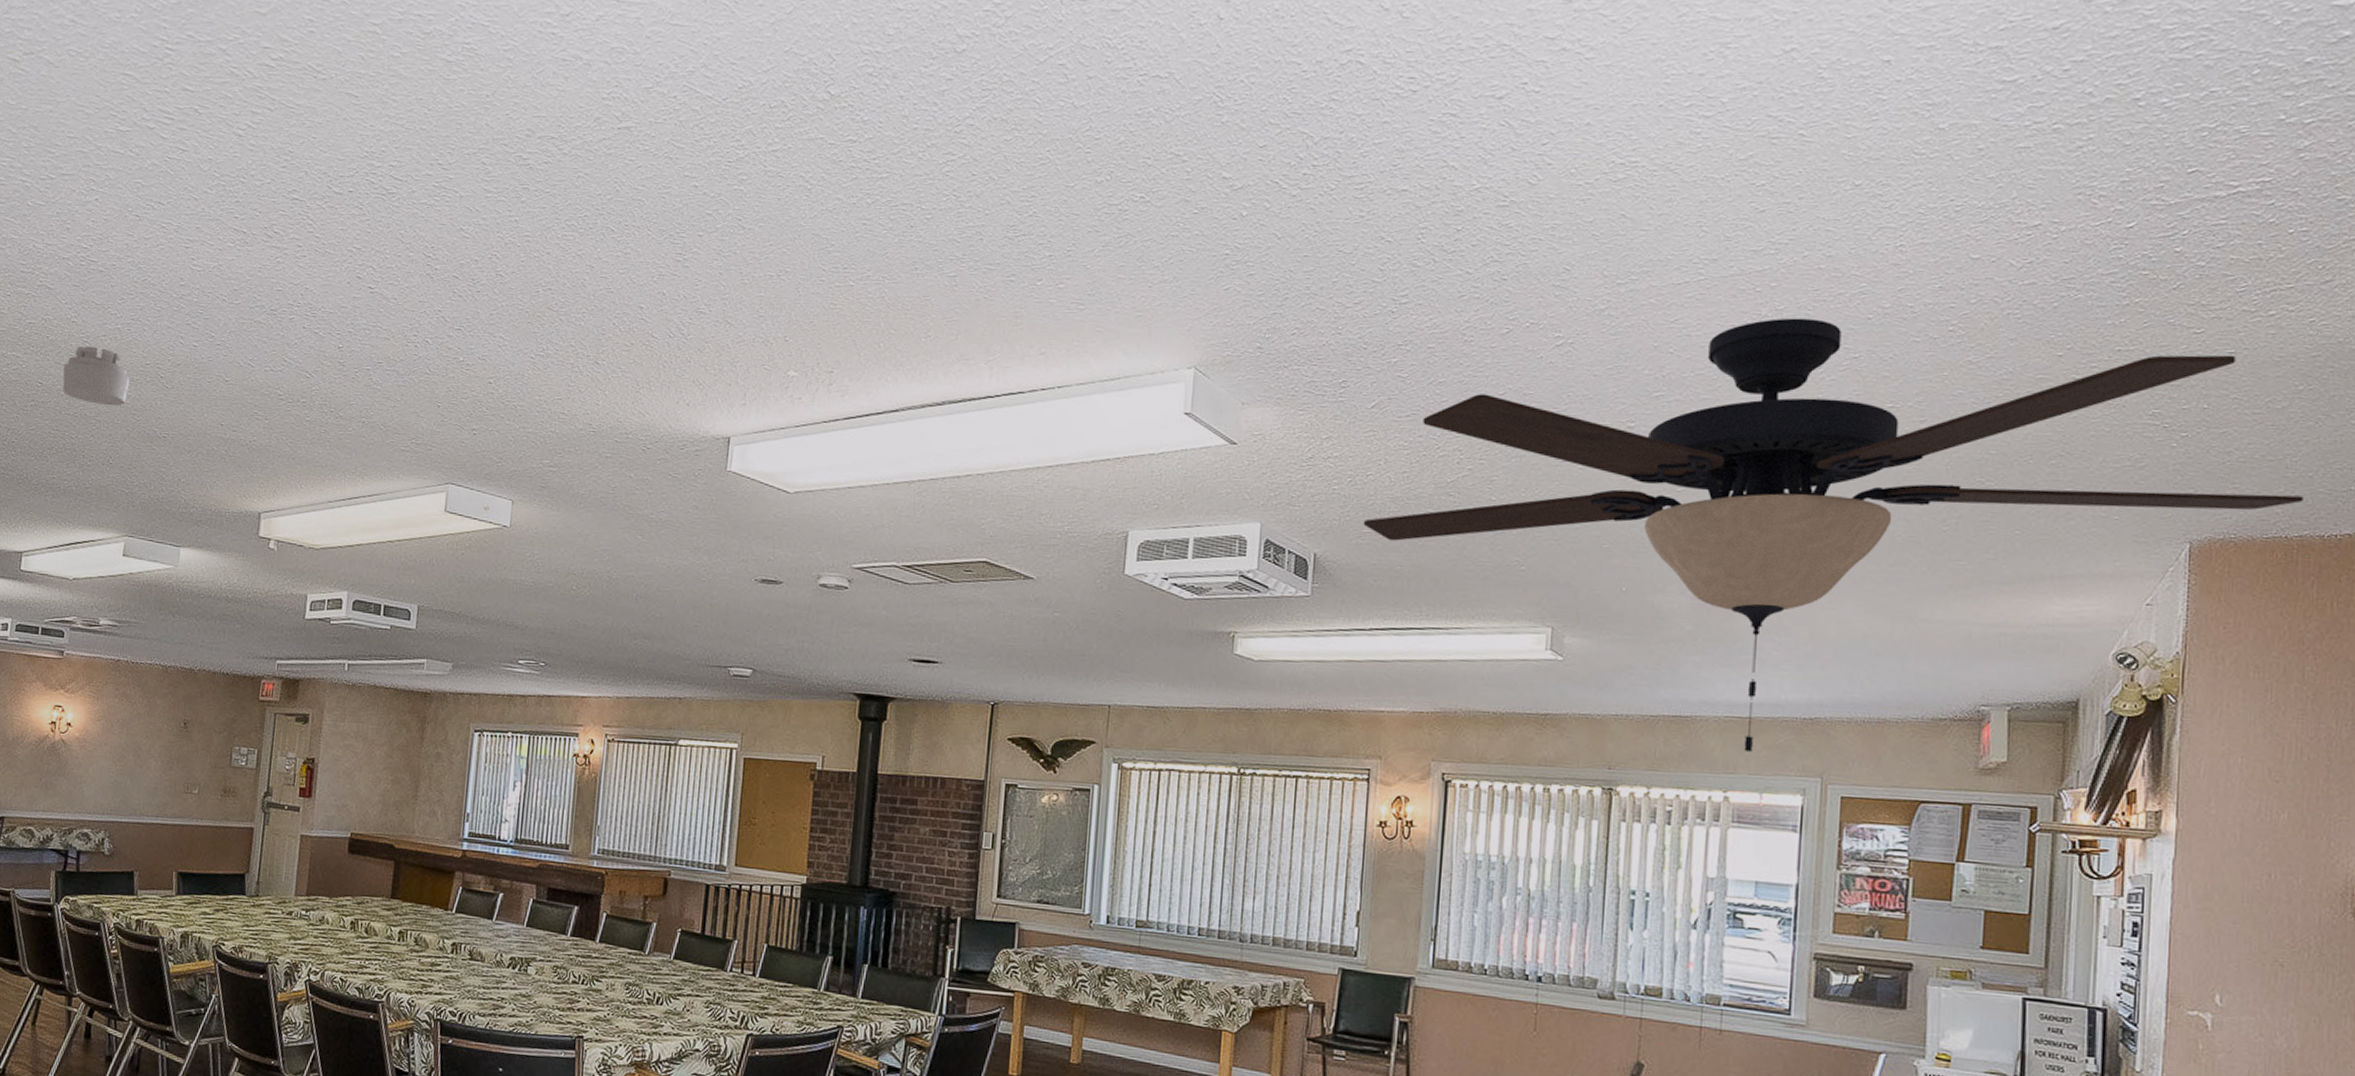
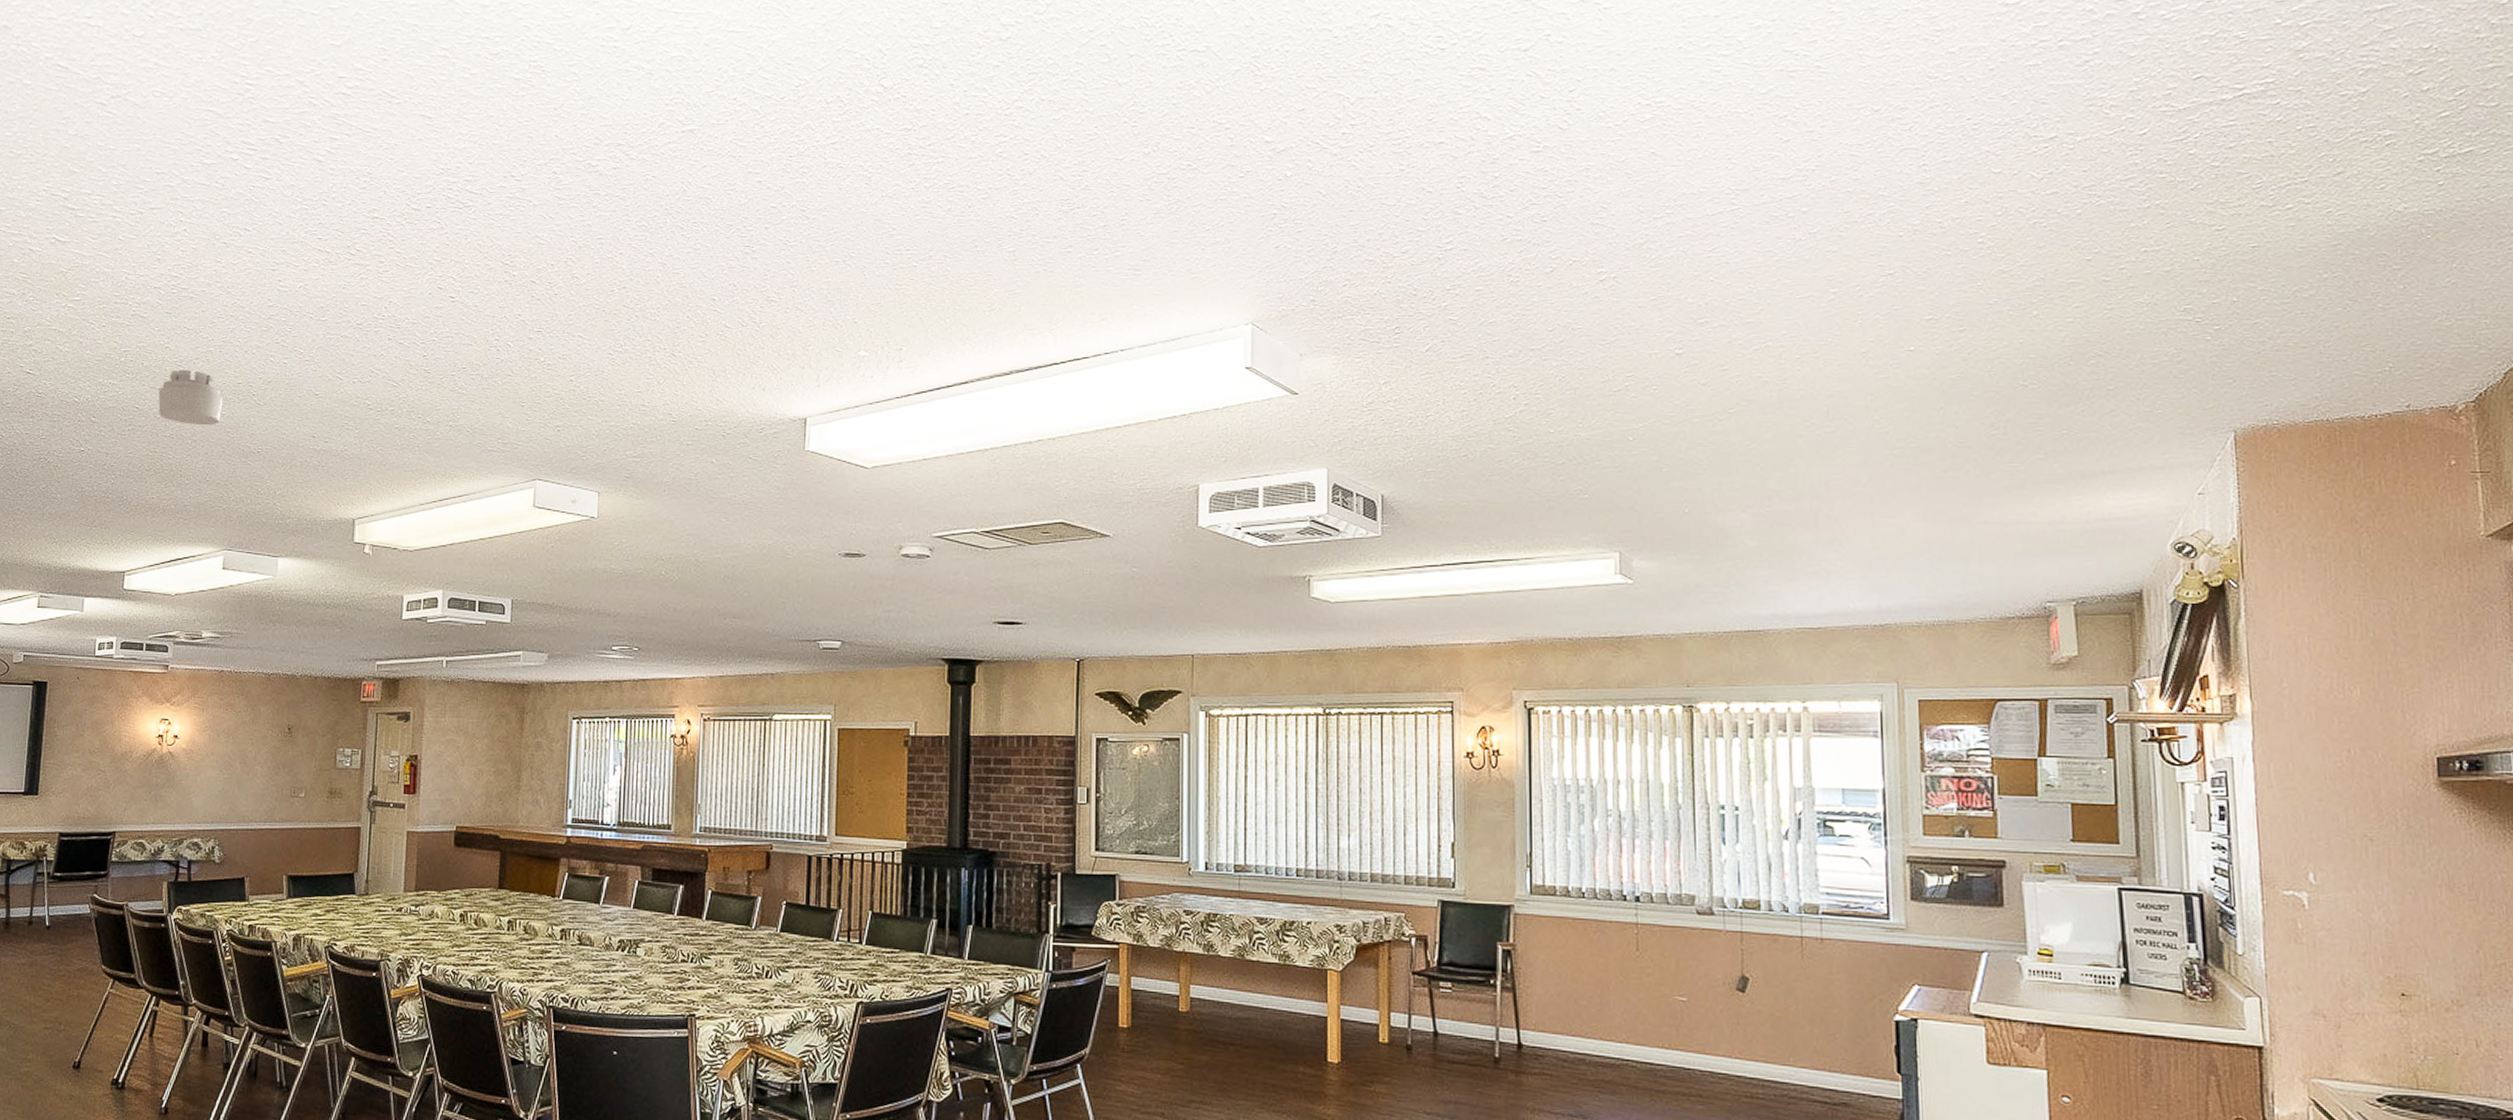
ceiling fan: present [1363,318,2303,752] -> none [1427,239,2340,661]

